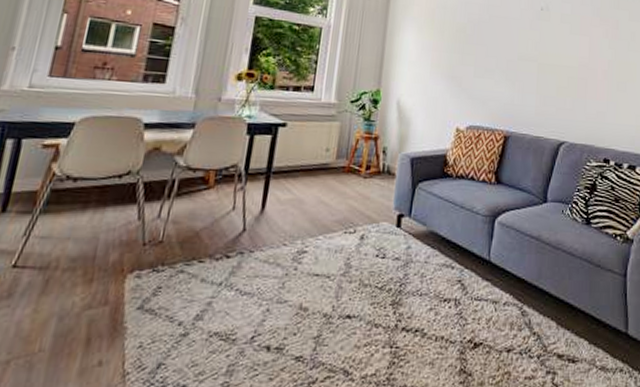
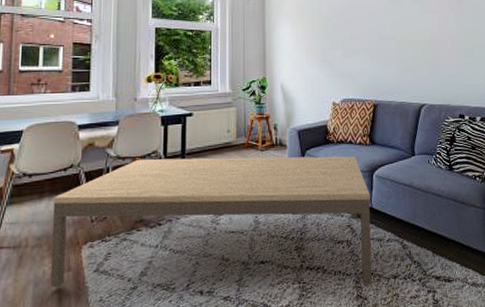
coffee table: none [79,172,490,357] -> present [51,156,372,288]

